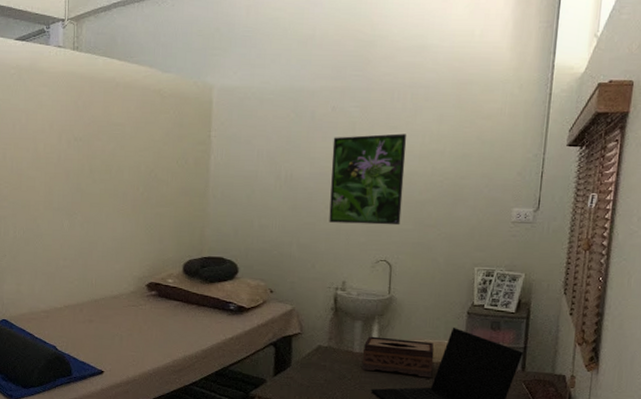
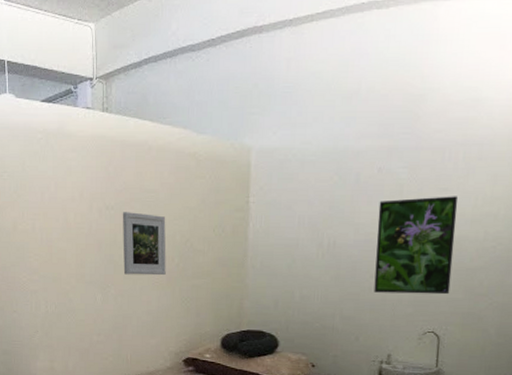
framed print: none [90,143,132,204] -> present [122,212,166,276]

